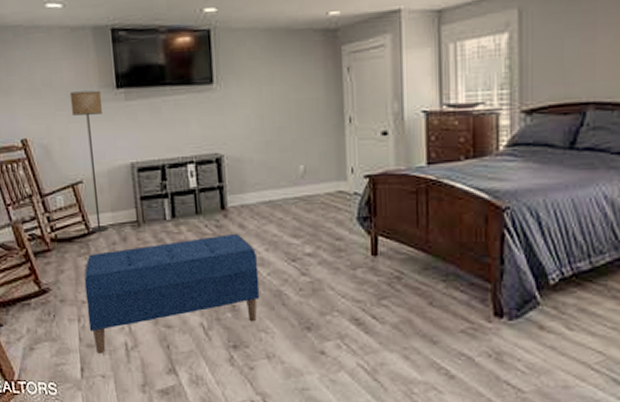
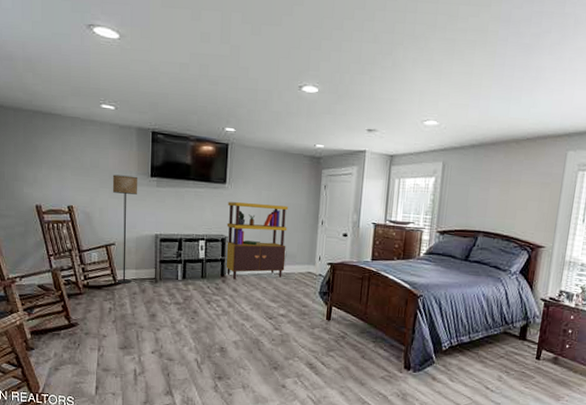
bench: present [84,233,260,354] -> none [106,294,244,377]
bookcase: none [218,103,306,212] -> present [224,202,289,280]

